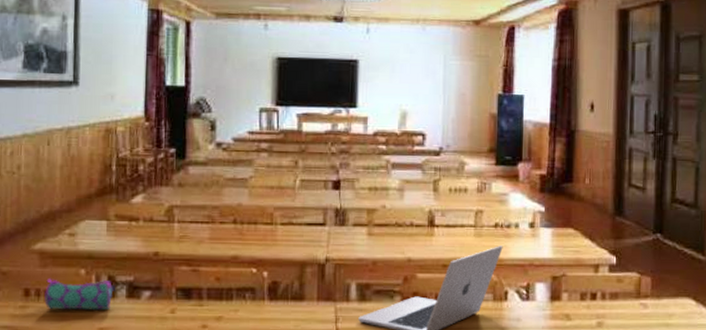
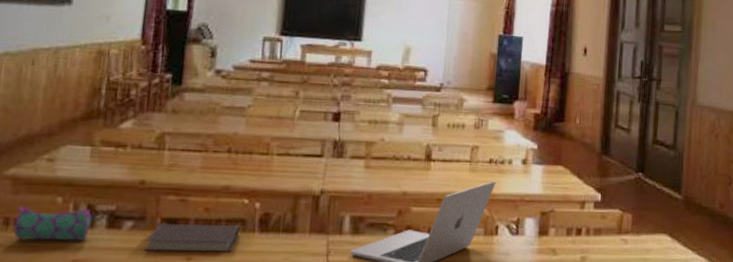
notebook: none [163,293,250,320] -> present [144,224,240,252]

